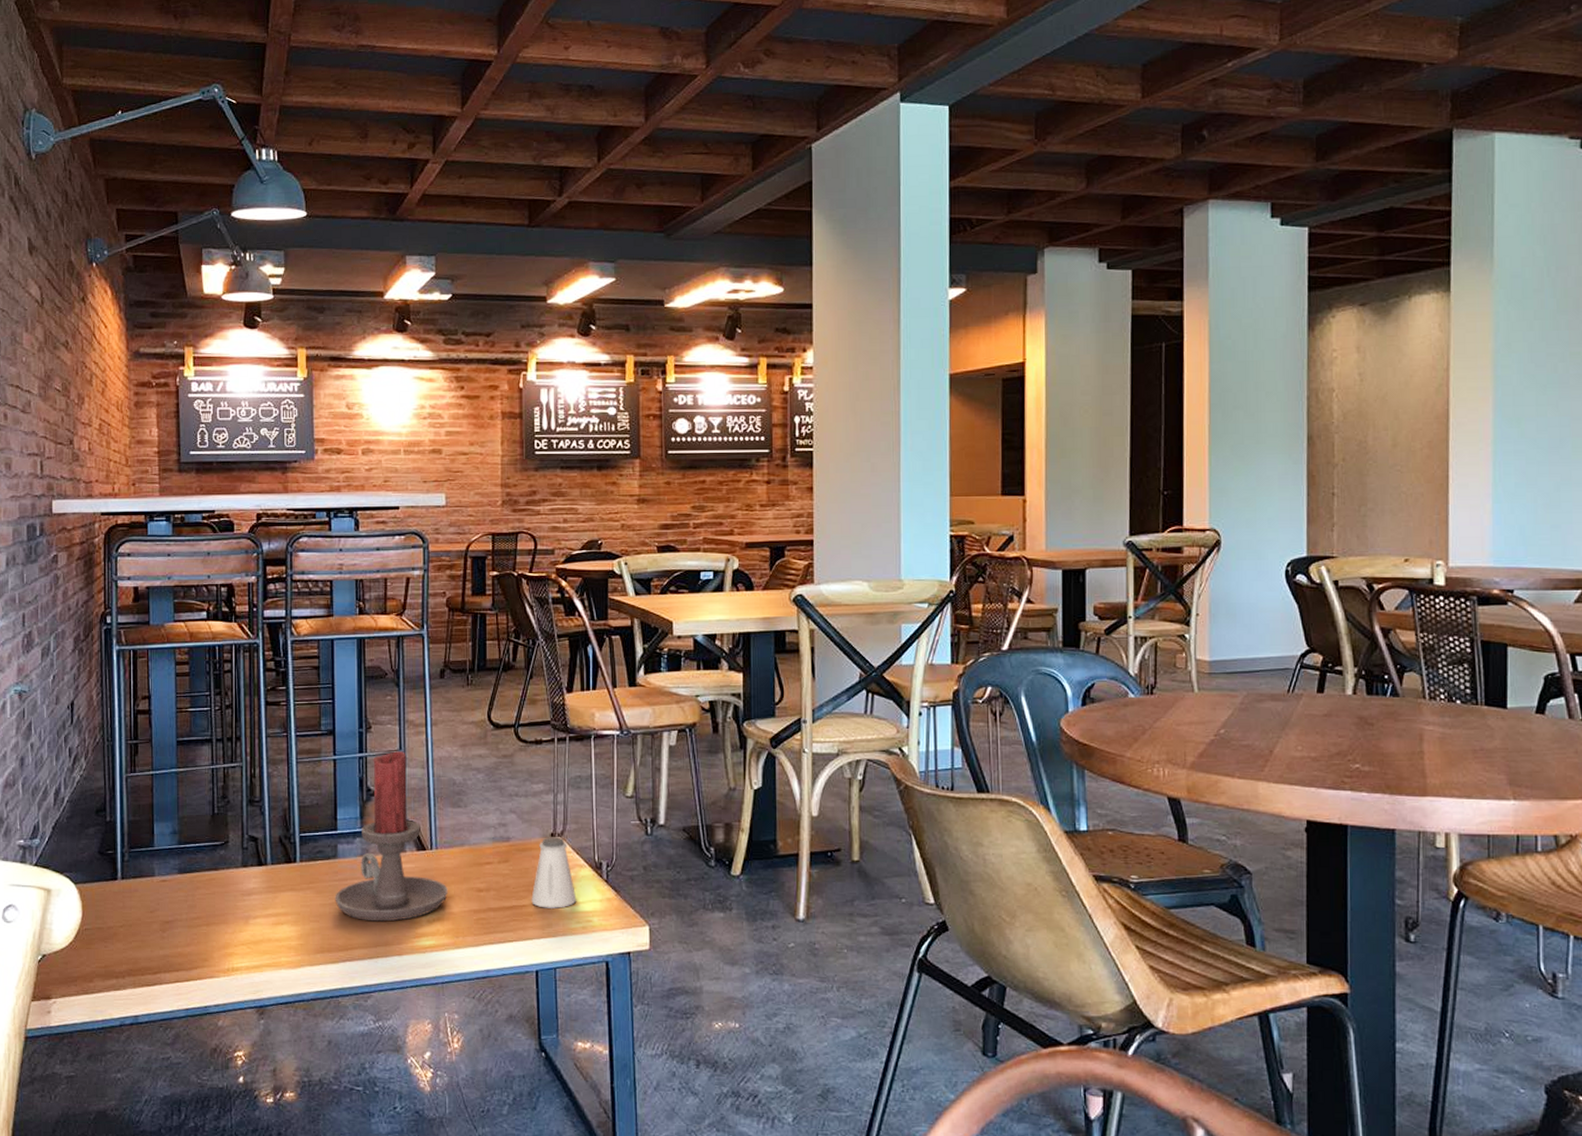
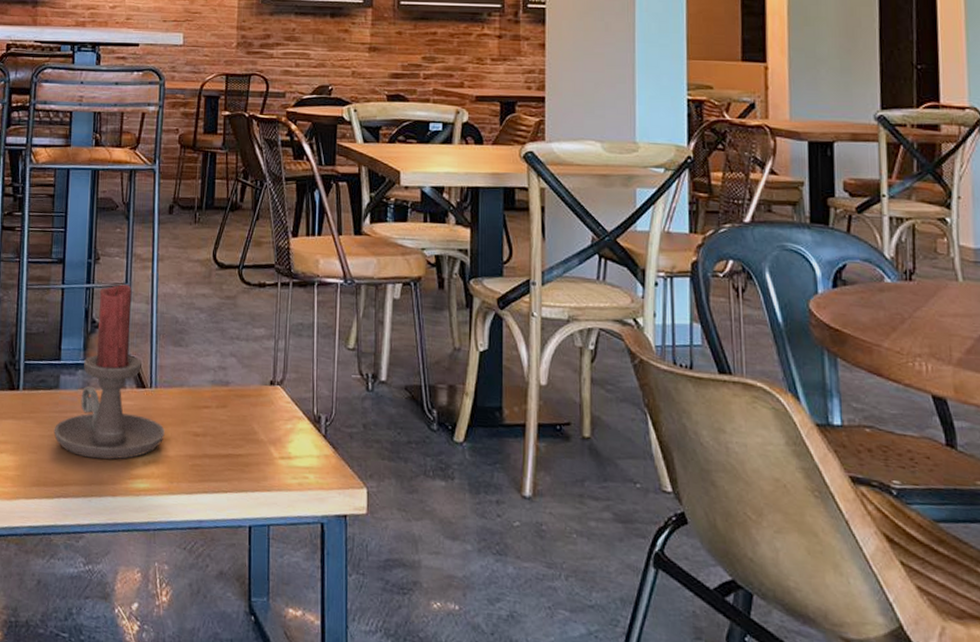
saltshaker: present [531,836,577,908] -> none [247,384,294,461]

